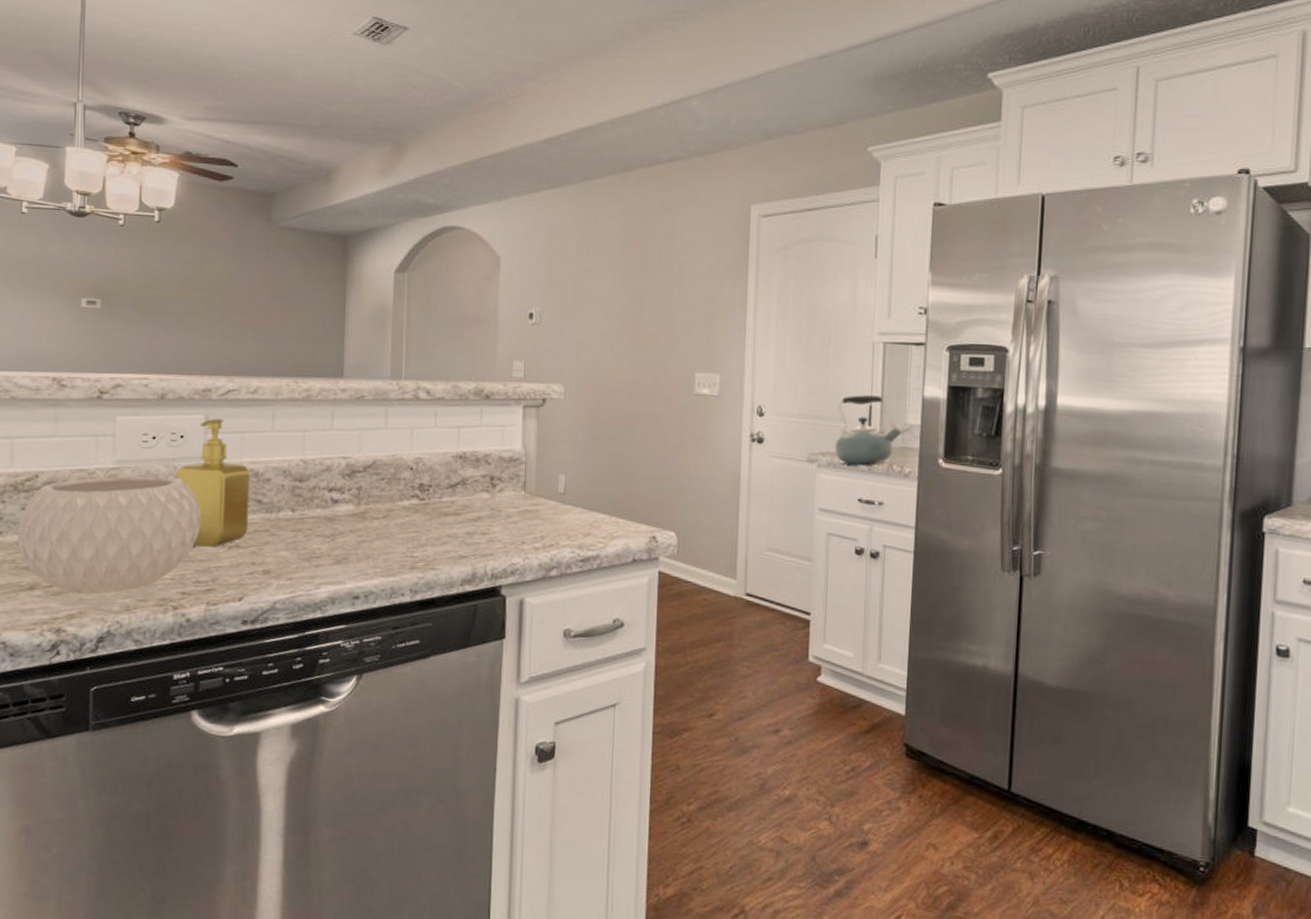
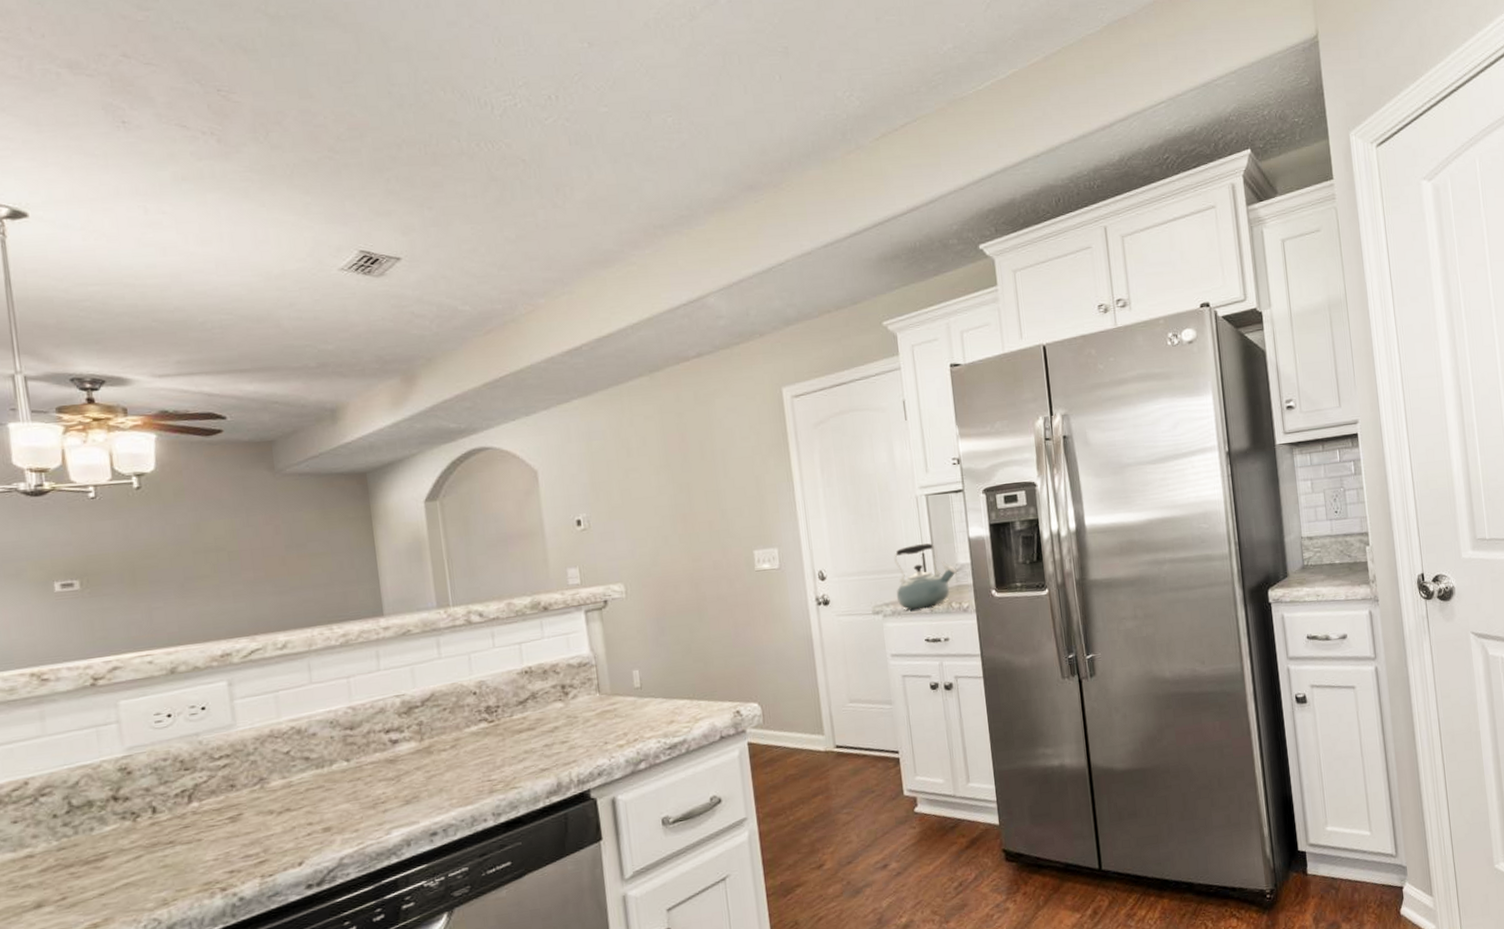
bowl: present [16,475,201,595] -> none [9,752,241,901]
soap dispenser: present [176,418,250,547] -> none [201,681,298,820]

